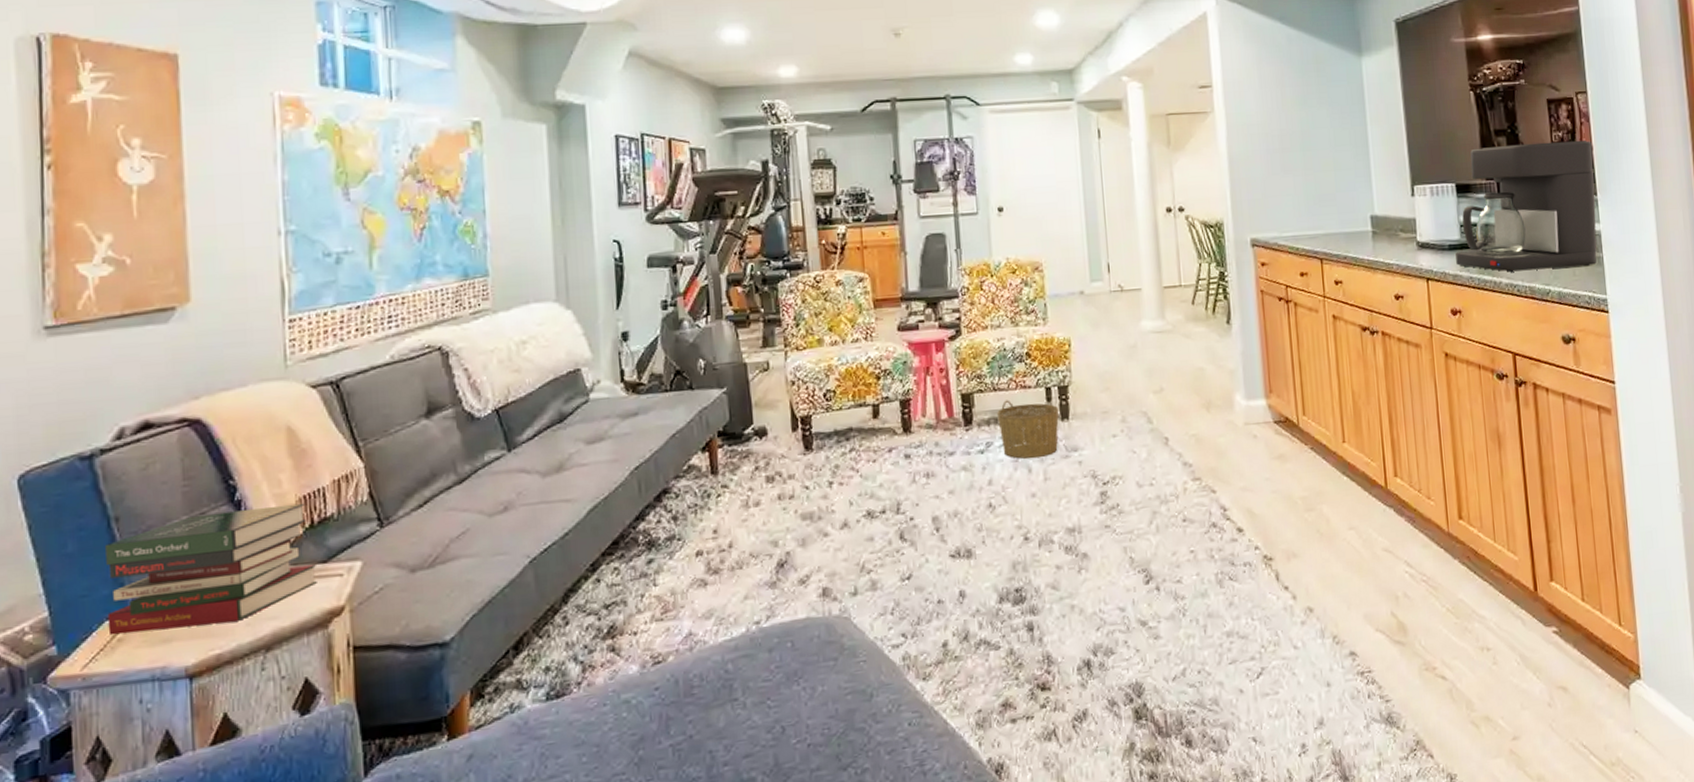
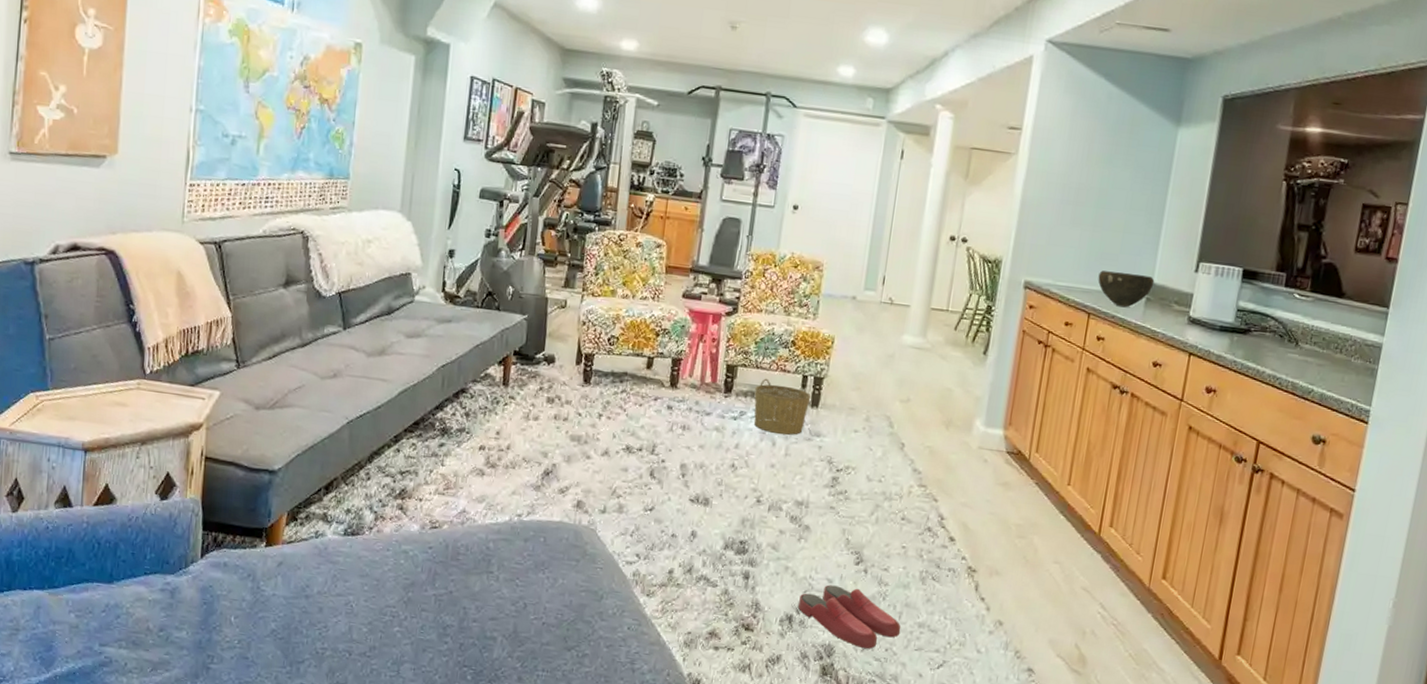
books: present [105,503,317,636] -> none [31,326,186,416]
slippers: none [1093,610,1210,677] -> present [798,584,901,649]
bowl: none [1321,209,1376,246] -> present [1098,270,1155,308]
coffee maker: present [1455,140,1597,272] -> none [1223,239,1399,376]

